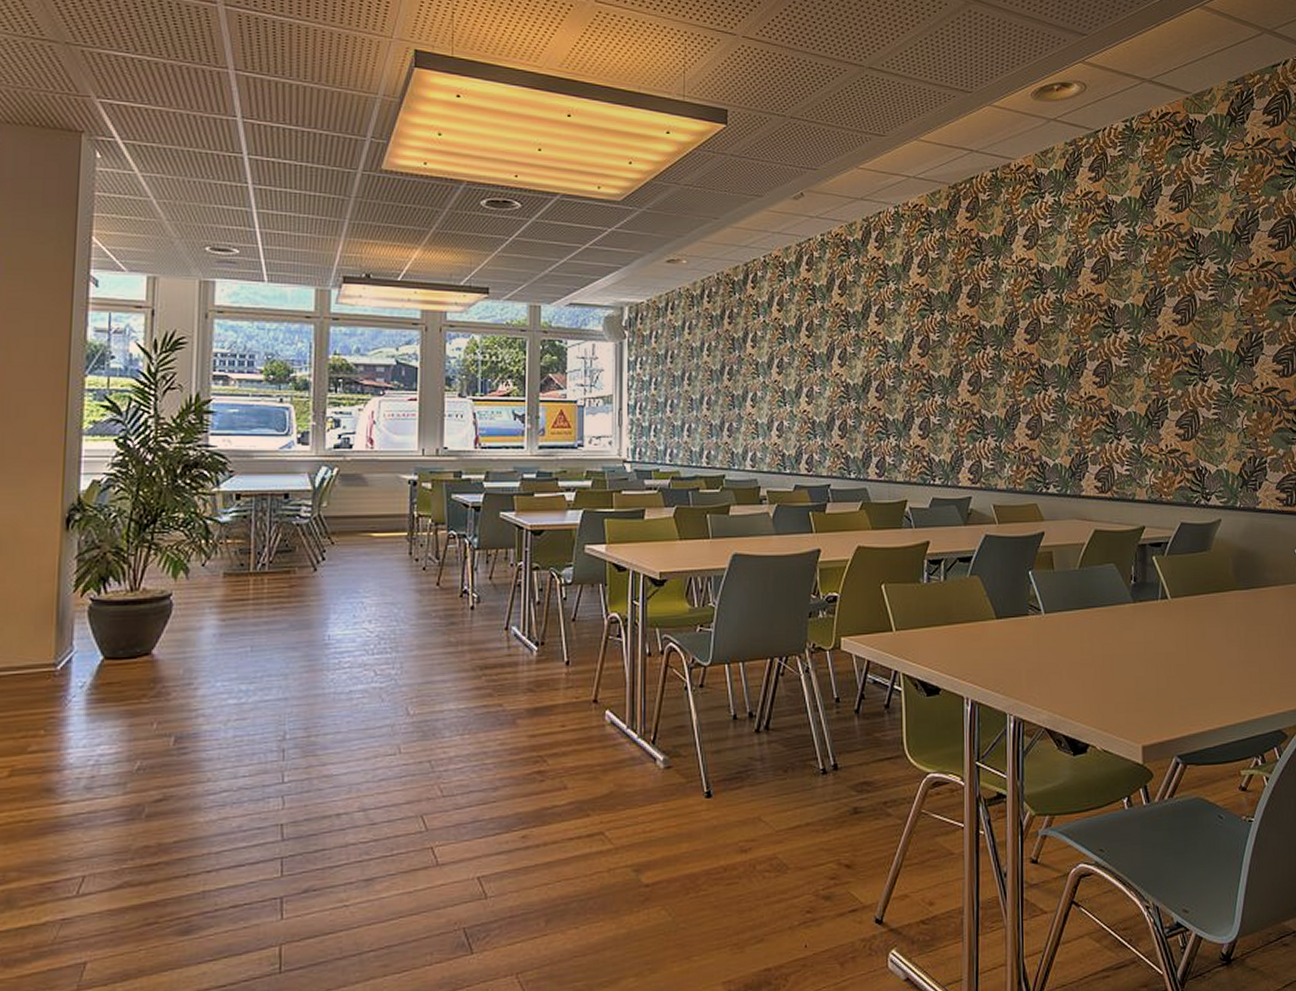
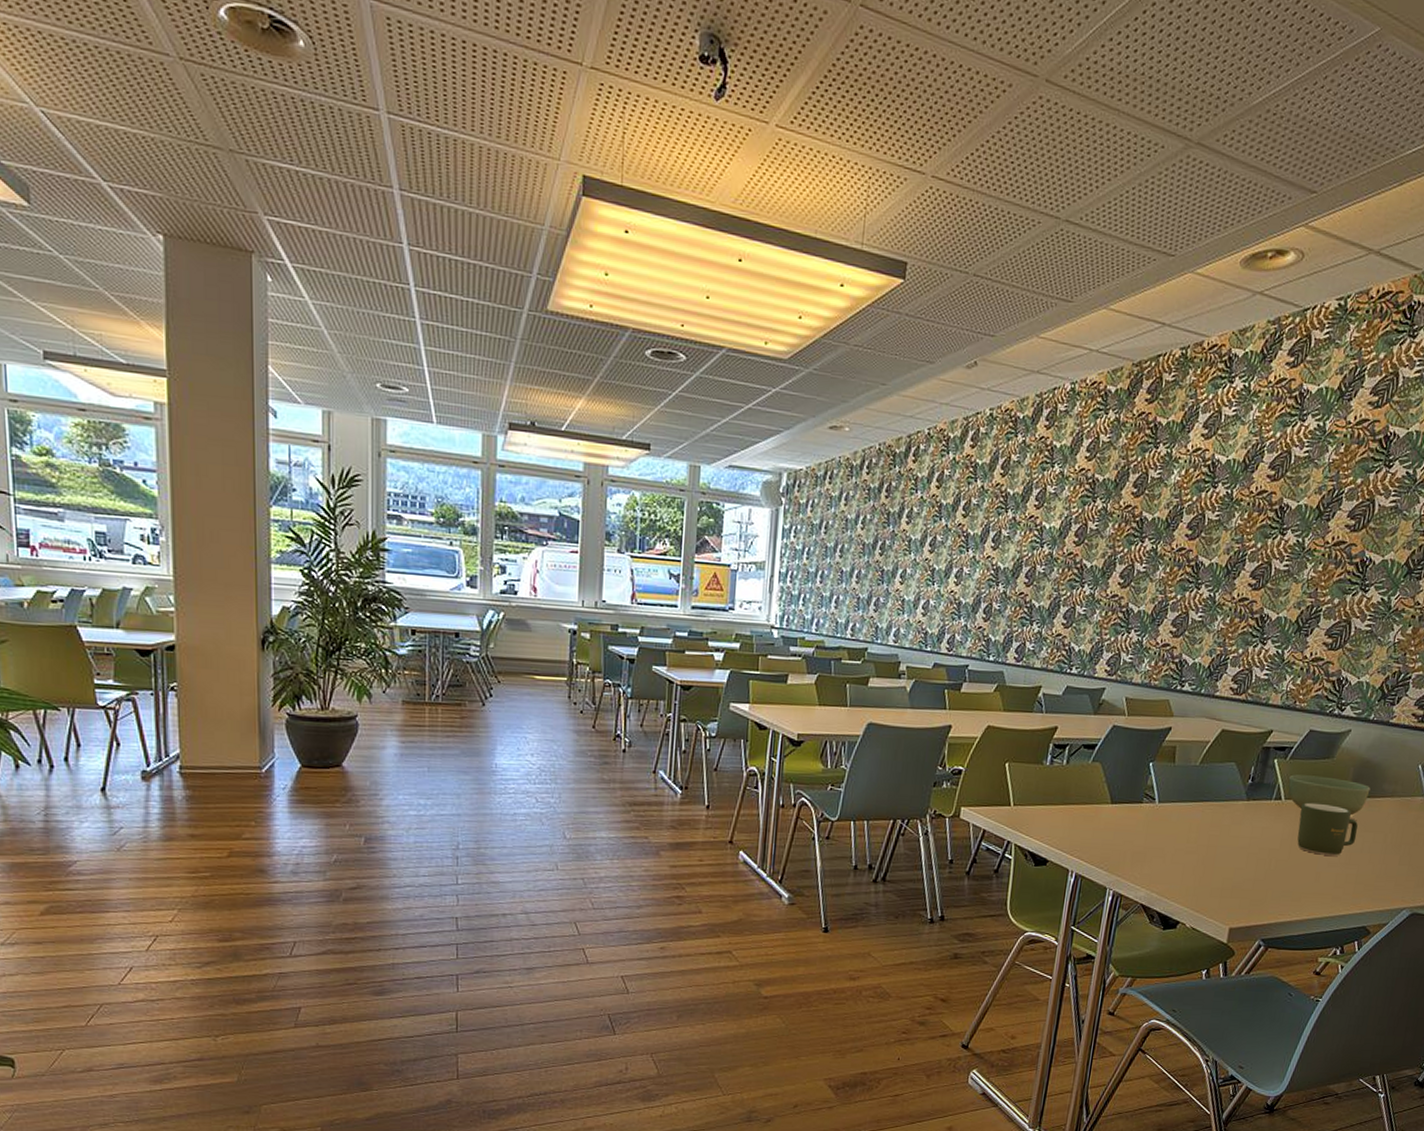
bowl: none [1170,570,1253,609] -> present [1288,774,1371,816]
mug: none [1188,598,1251,655] -> present [1297,802,1358,856]

